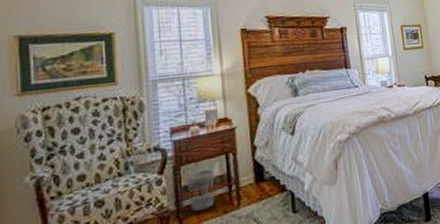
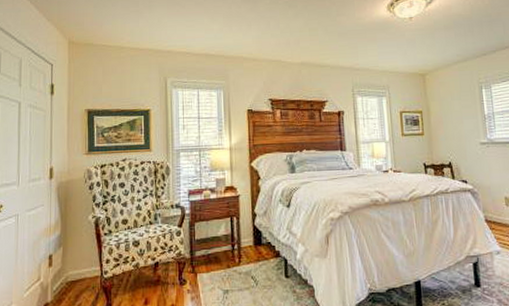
wastebasket: present [186,169,215,211] -> none [199,228,221,262]

